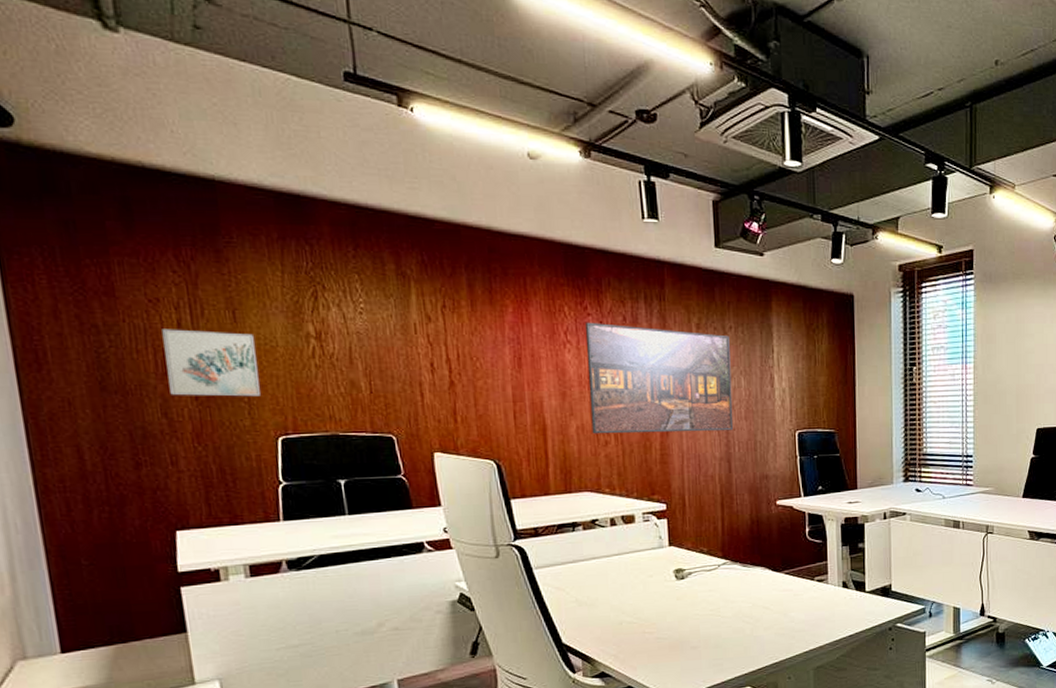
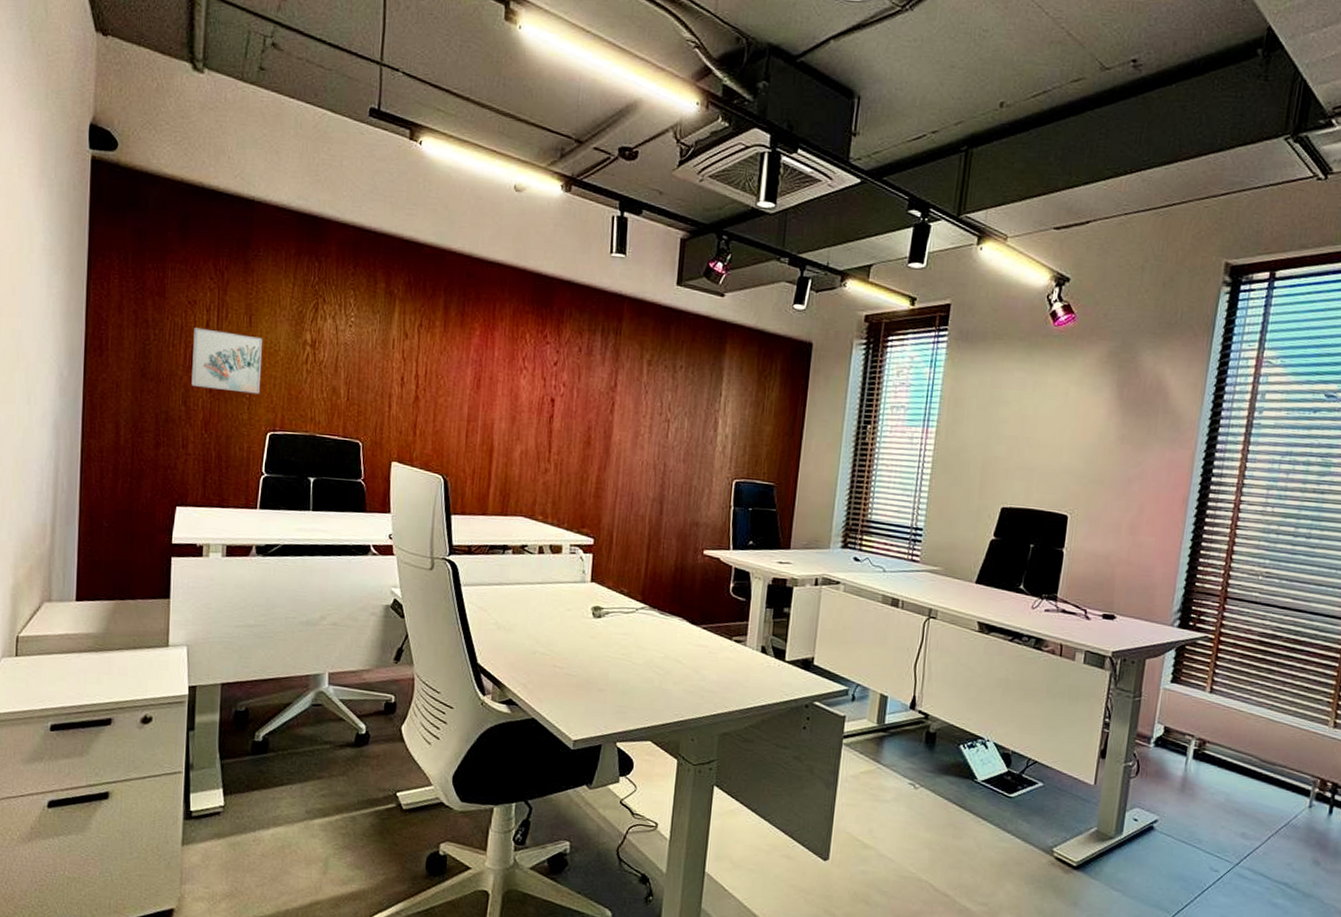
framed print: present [585,322,734,434] -> none [534,350,679,472]

